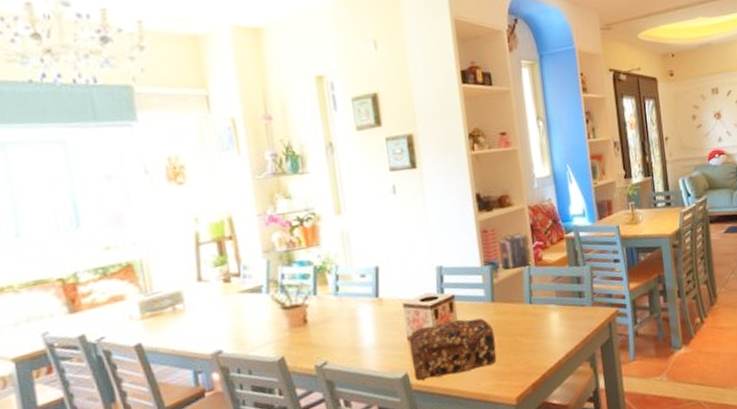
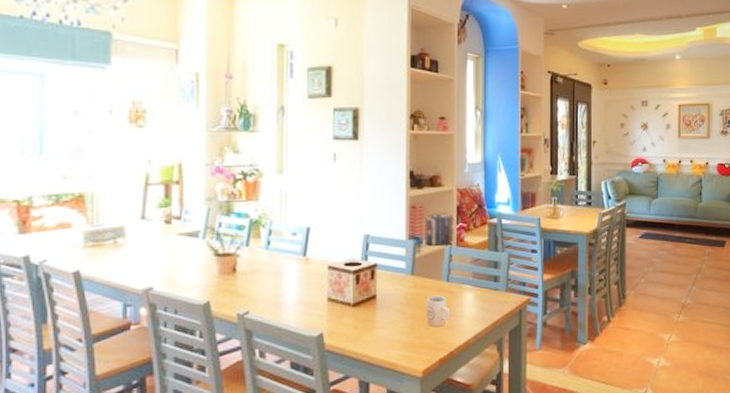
bread loaf: present [408,318,497,380] -> none [328,287,409,341]
mug: none [511,319,538,352] -> present [427,295,451,327]

